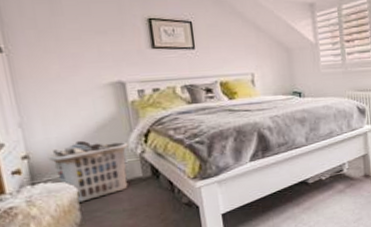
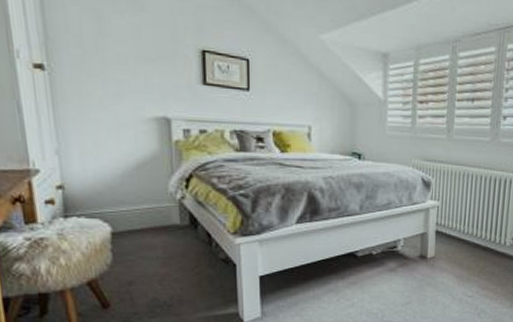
clothes hamper: present [47,140,129,202] -> none [83,176,168,243]

